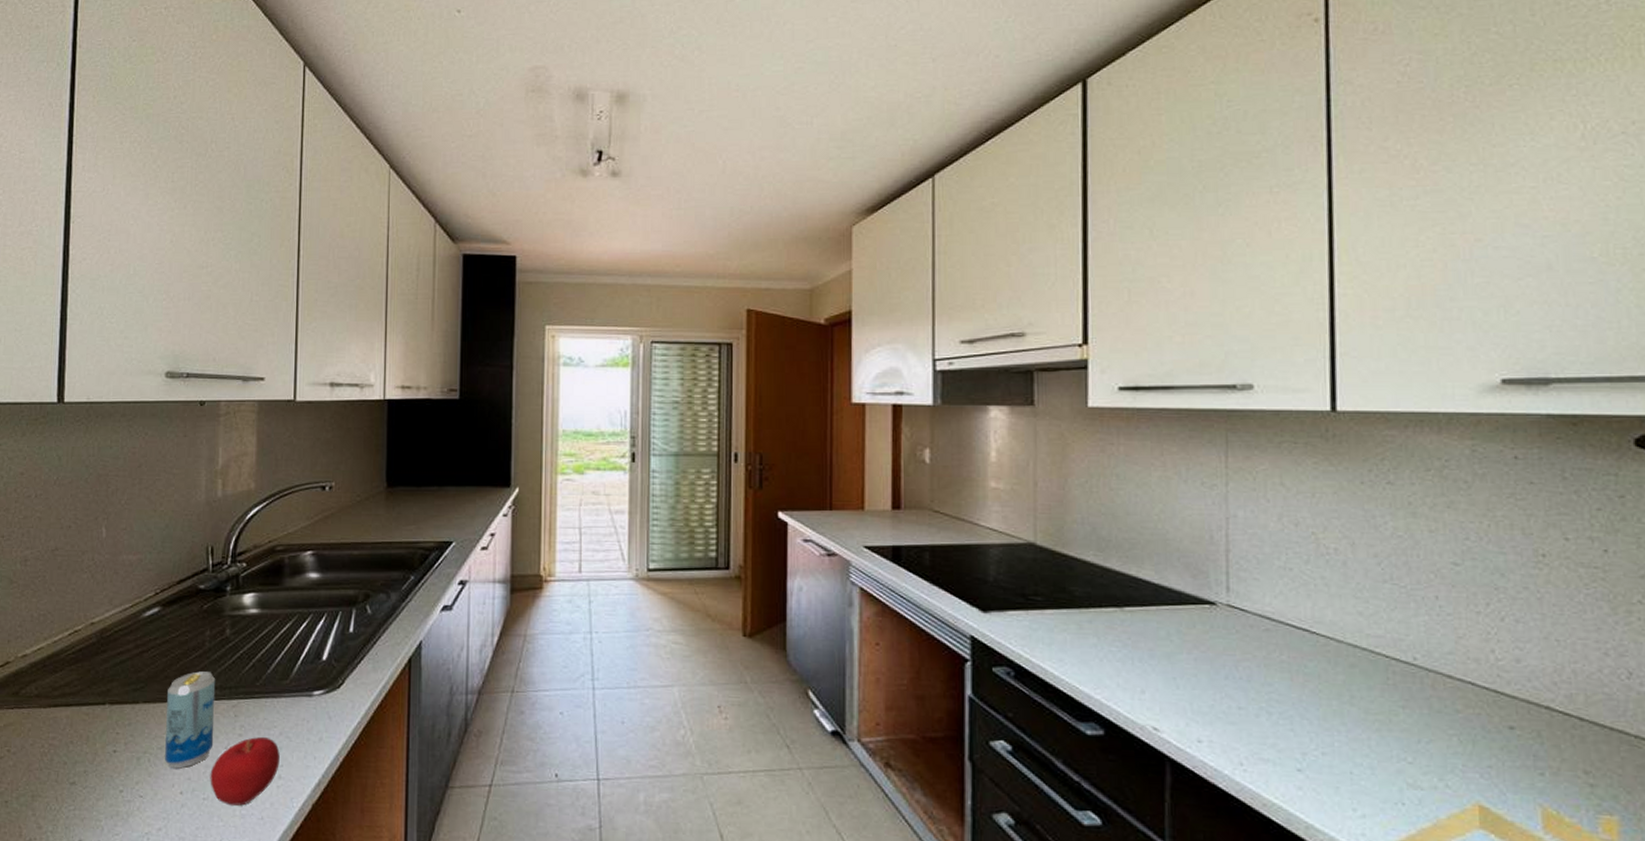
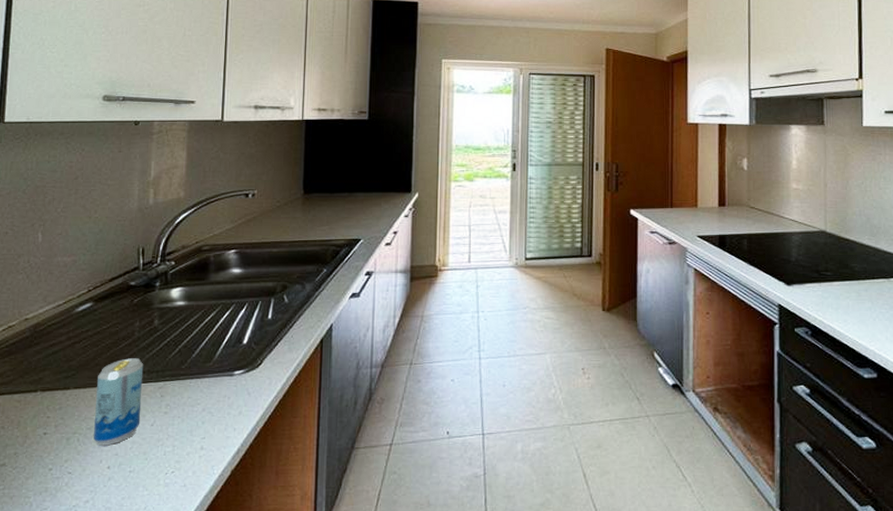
apple: present [210,736,280,806] -> none [136,413,202,477]

